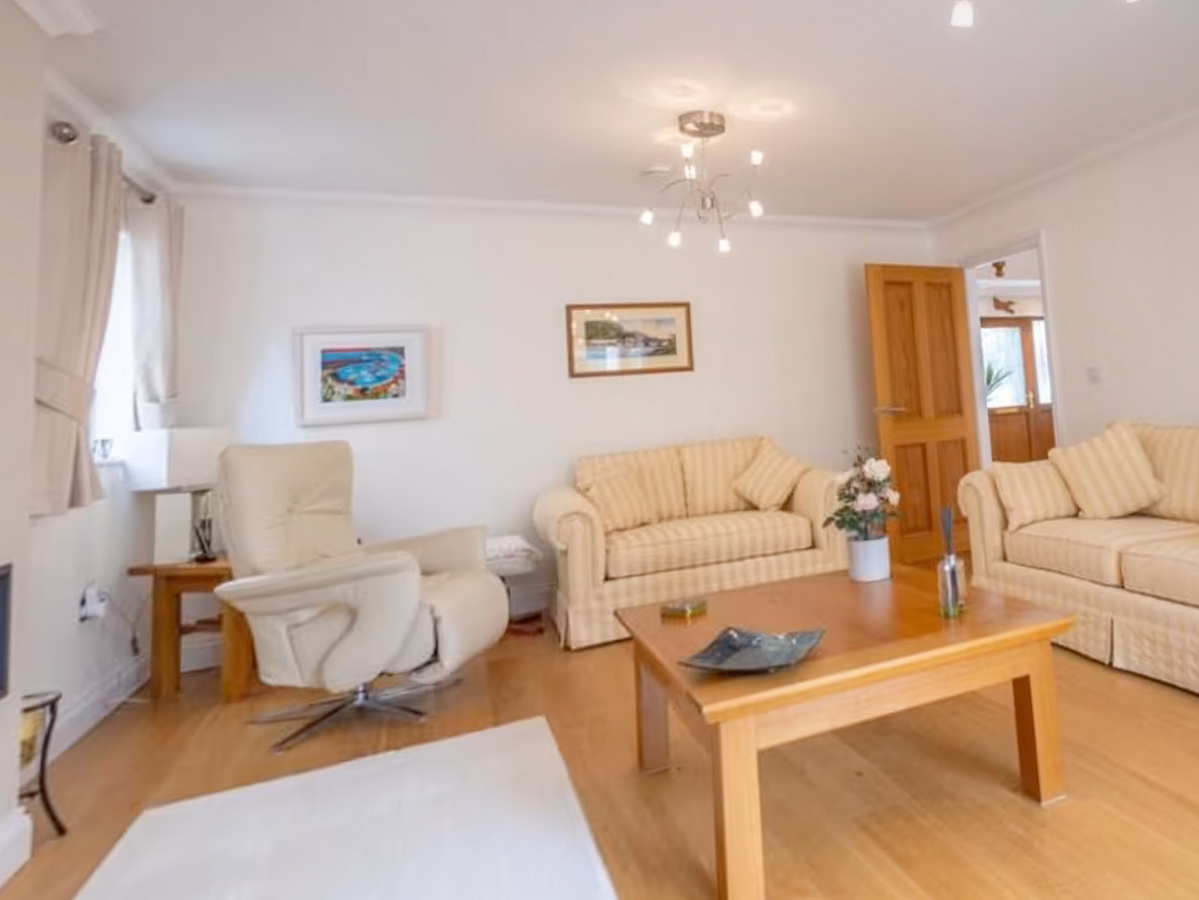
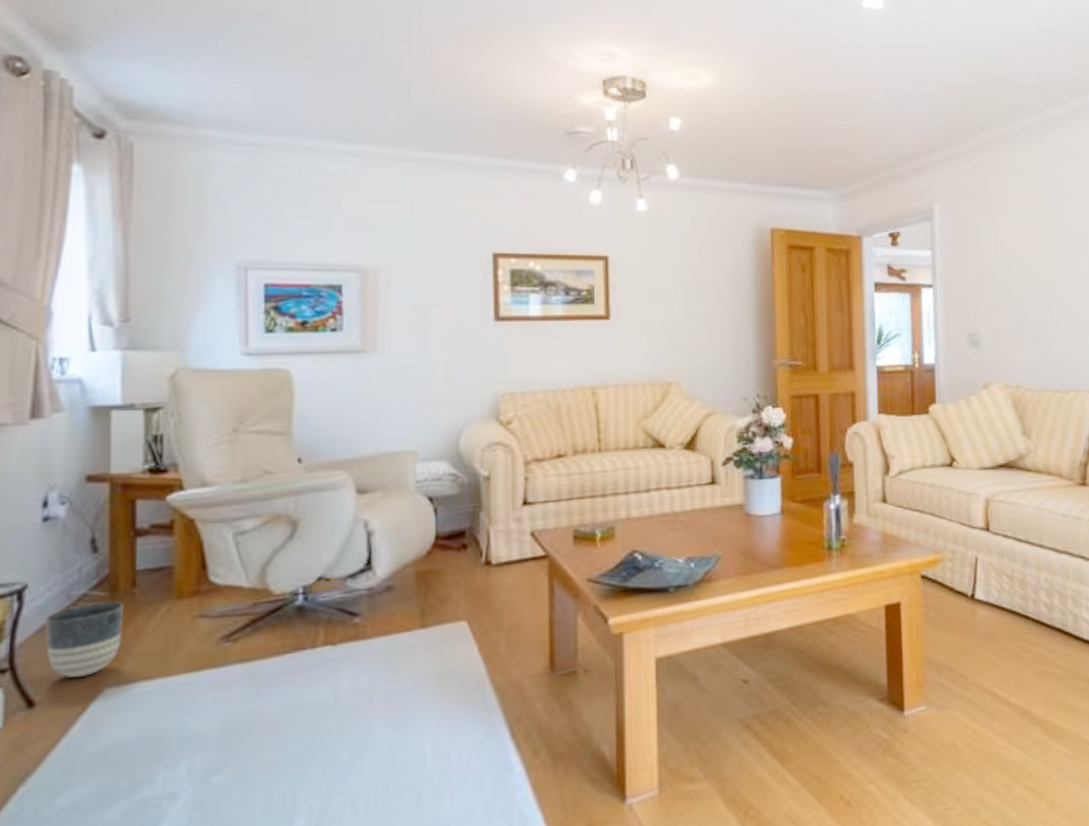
planter: none [80,709,166,799] -> present [45,601,123,678]

